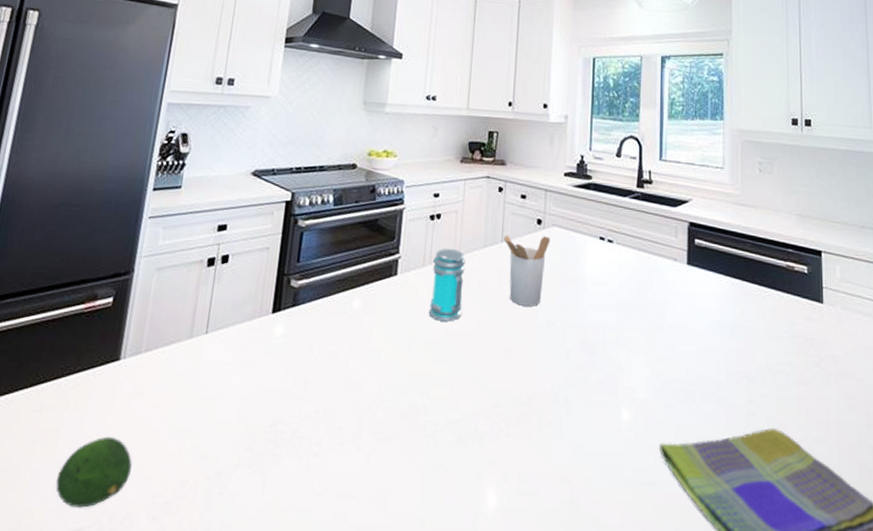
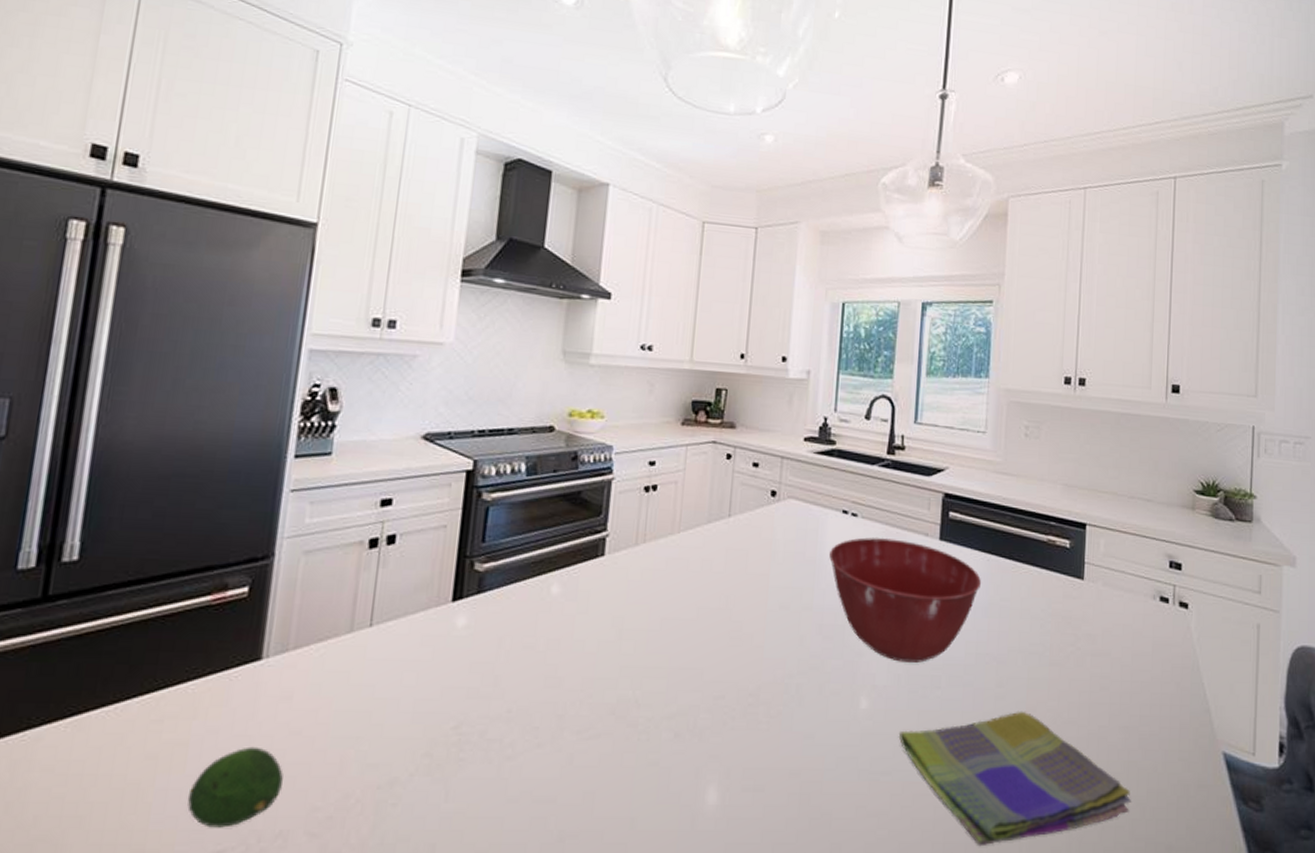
jar: present [428,249,466,322] -> none [641,525,687,607]
utensil holder: present [504,235,551,307] -> none [731,508,786,589]
mixing bowl: none [590,262,728,378] -> present [829,537,982,663]

